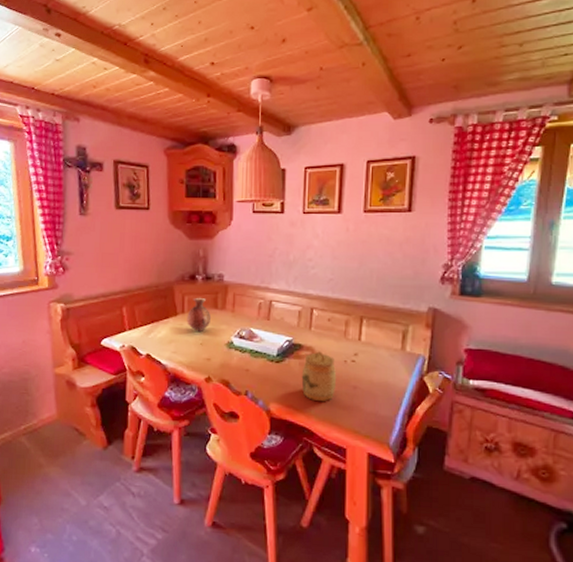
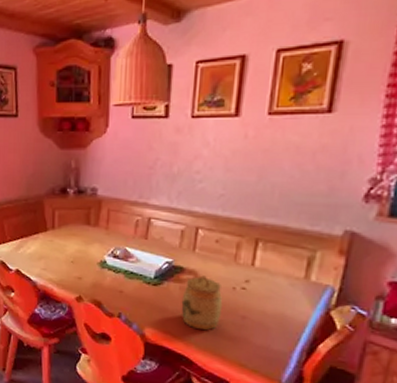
vase: present [187,298,212,332] -> none [57,213,84,249]

